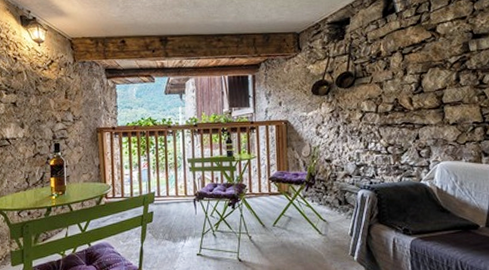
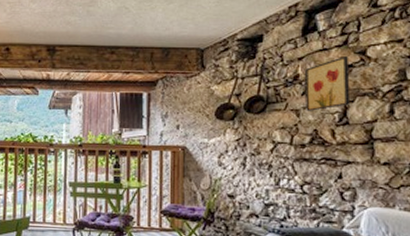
wall art: none [386,33,425,83] -> present [305,55,351,111]

